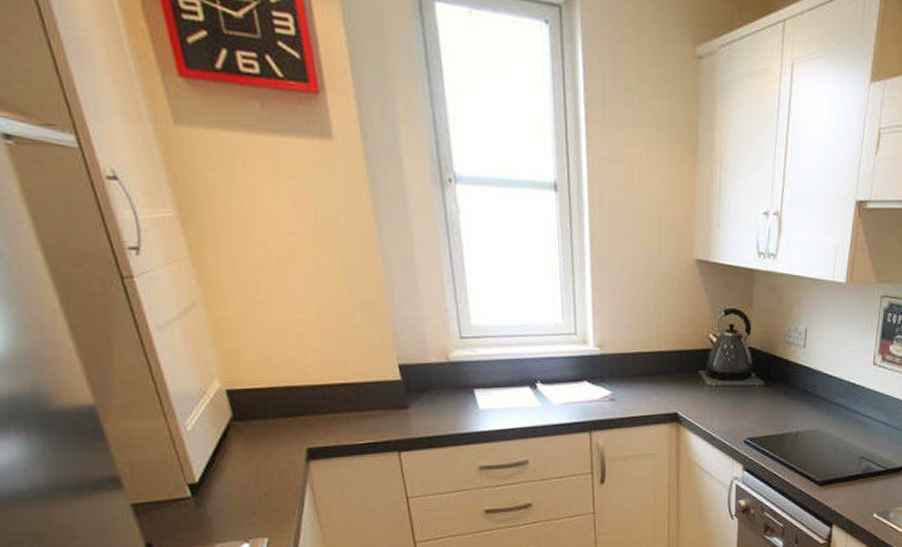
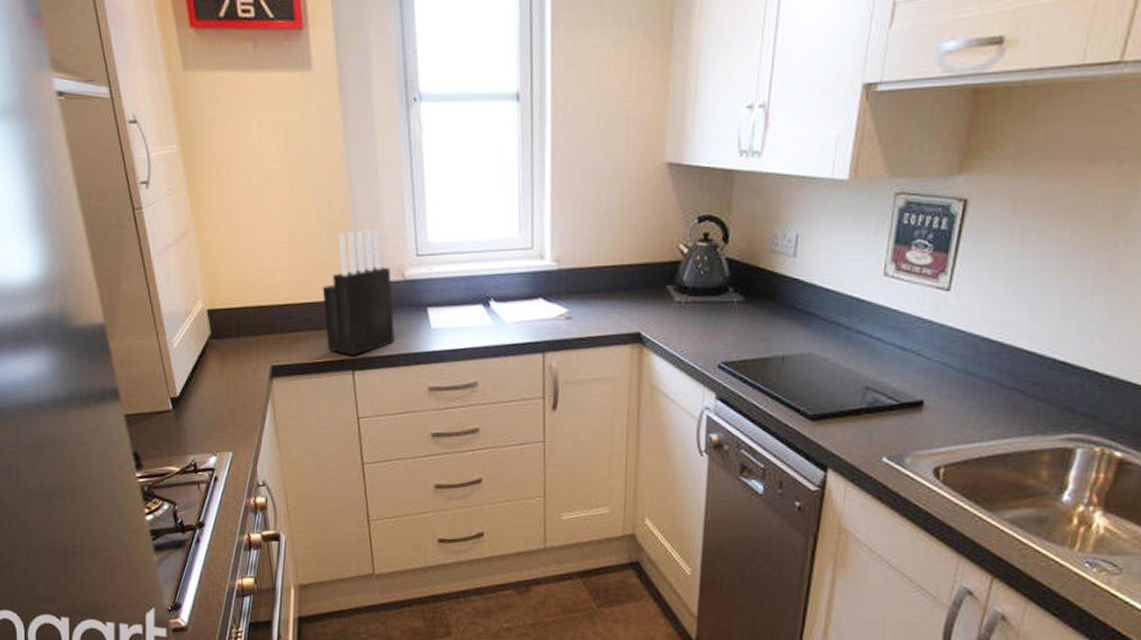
knife block: none [359,309,441,437] -> present [322,229,394,356]

